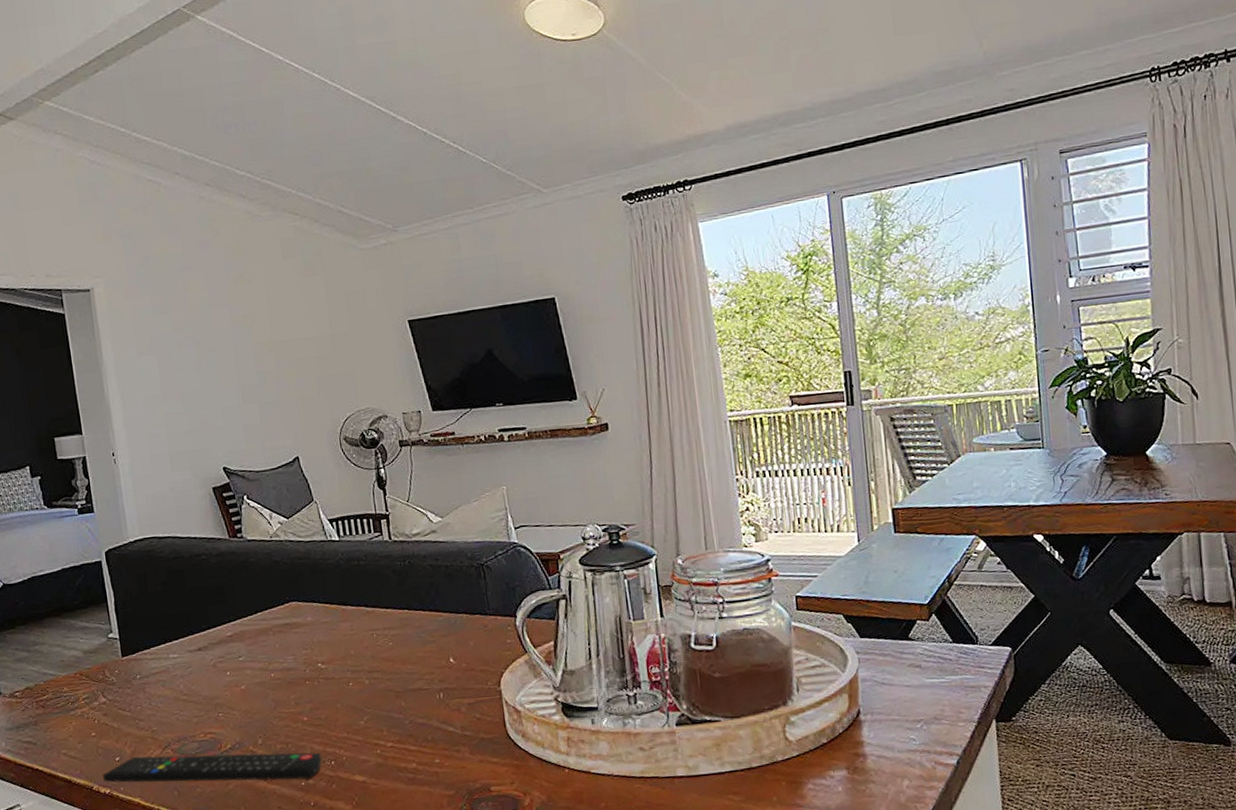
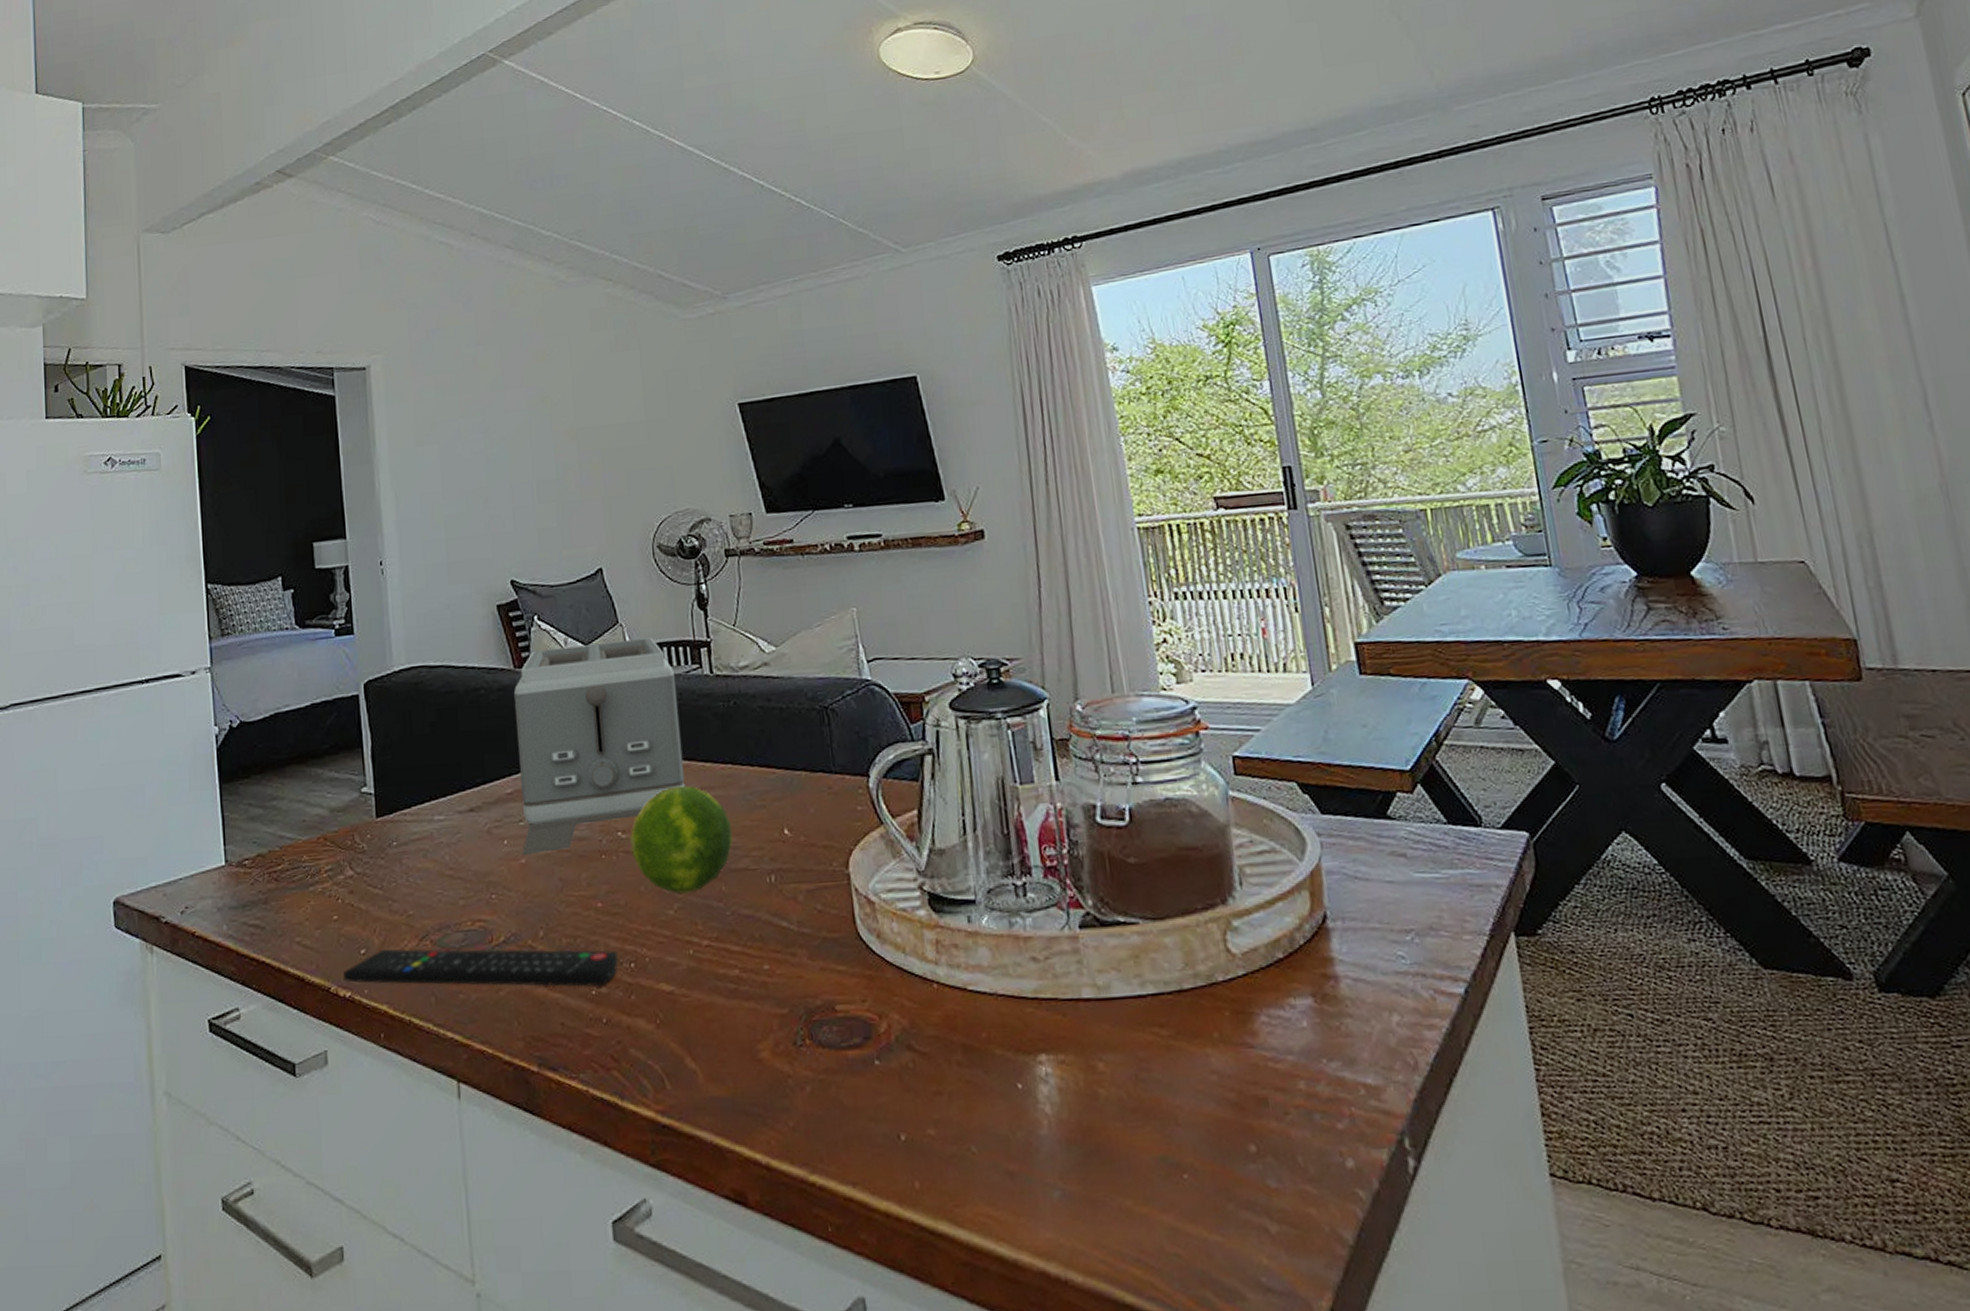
toaster: none [229,512,371,683] -> present [513,637,686,856]
fruit: none [328,627,410,709] -> present [631,785,733,894]

